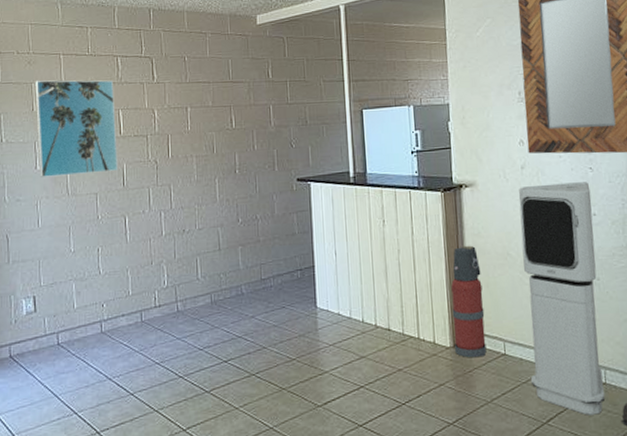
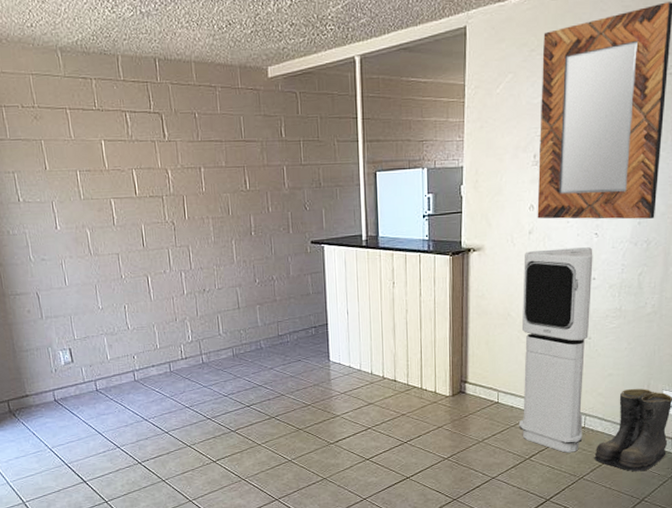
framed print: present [35,80,118,177] -> none [44,137,136,237]
fire extinguisher: present [451,245,487,358] -> none [453,306,482,405]

